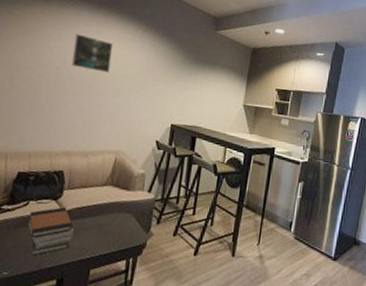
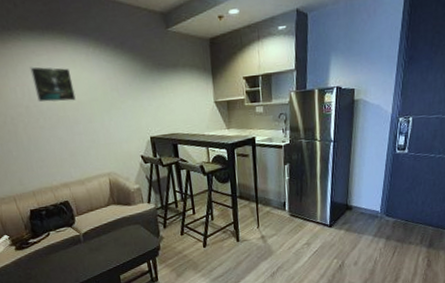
book stack: present [28,207,74,256] -> none [53,231,97,274]

